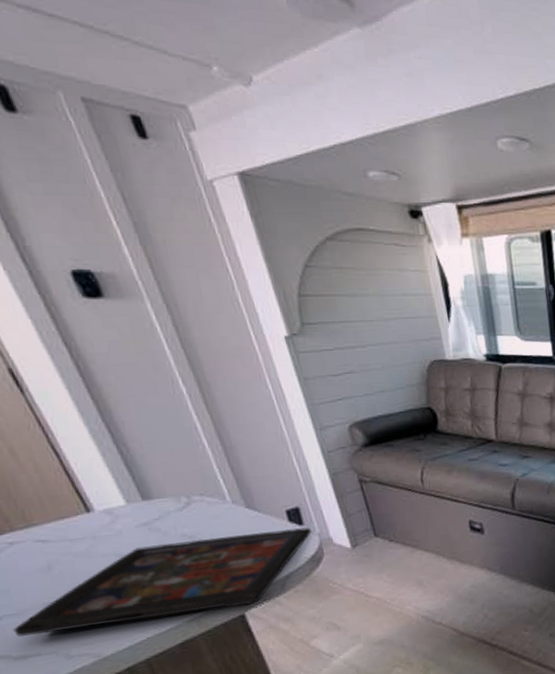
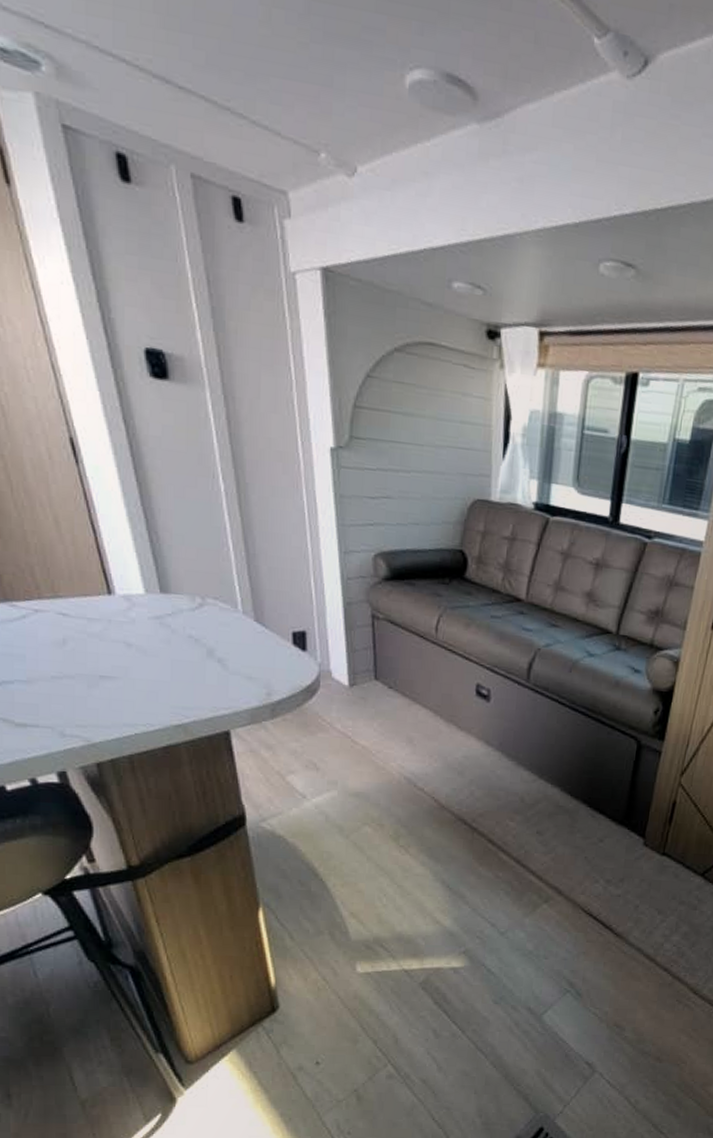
decorative tray: present [13,527,312,637] -> none [20,640,313,722]

